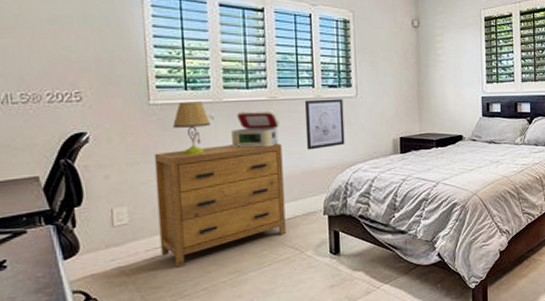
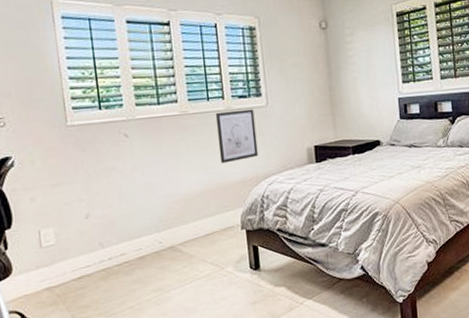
dresser: present [154,144,286,268] -> none [74,158,206,287]
table lamp: present [173,102,211,154] -> none [90,120,126,174]
decorative box: present [231,110,279,148] -> none [146,125,193,165]

